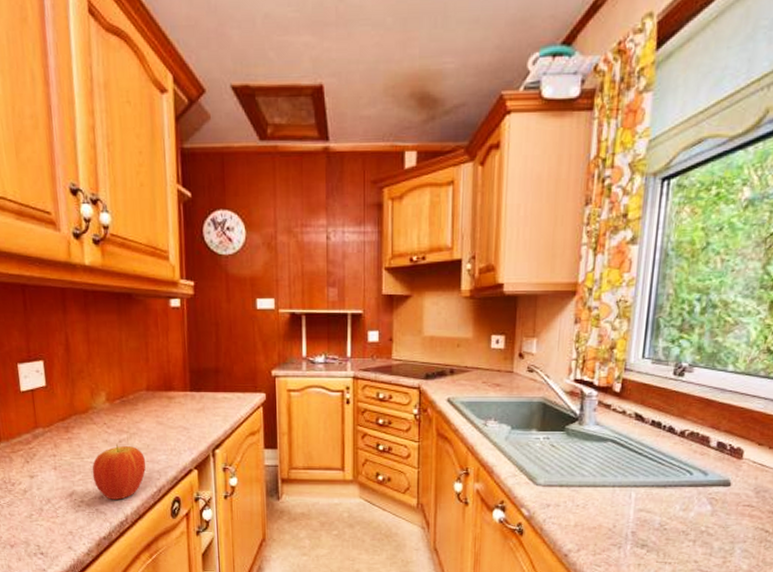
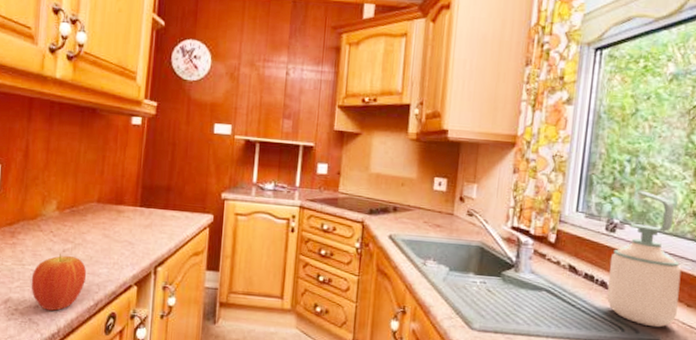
soap bottle: none [675,330,753,469] -> present [607,190,682,328]

